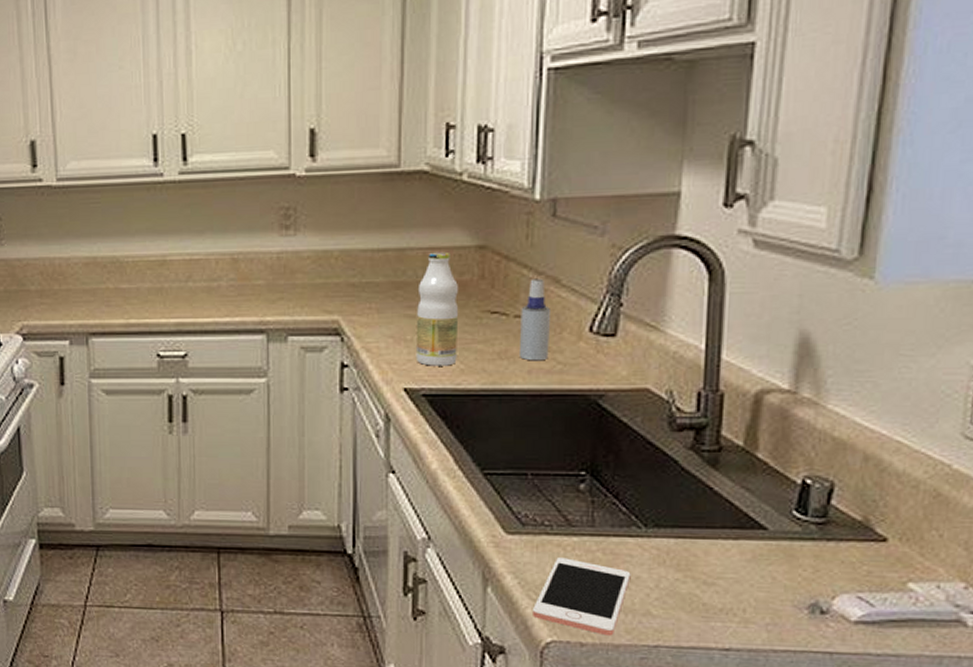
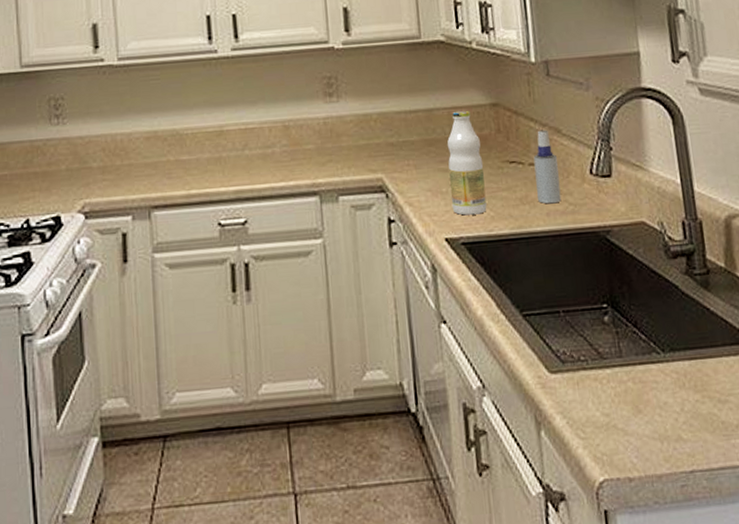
cell phone: present [531,558,631,636] -> none [582,391,660,467]

